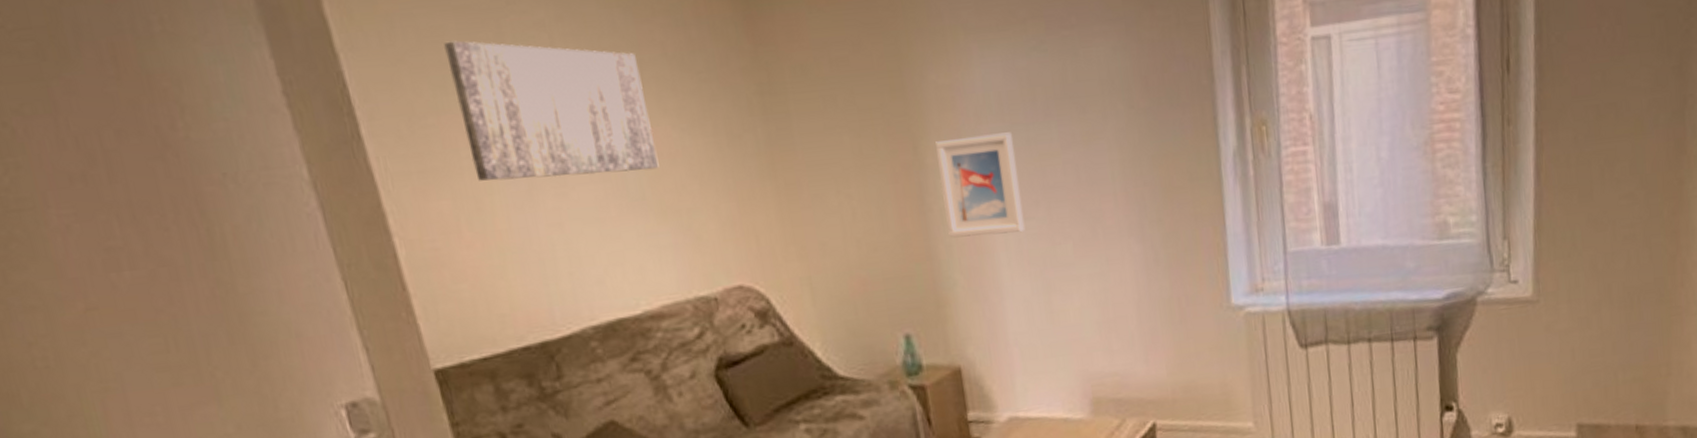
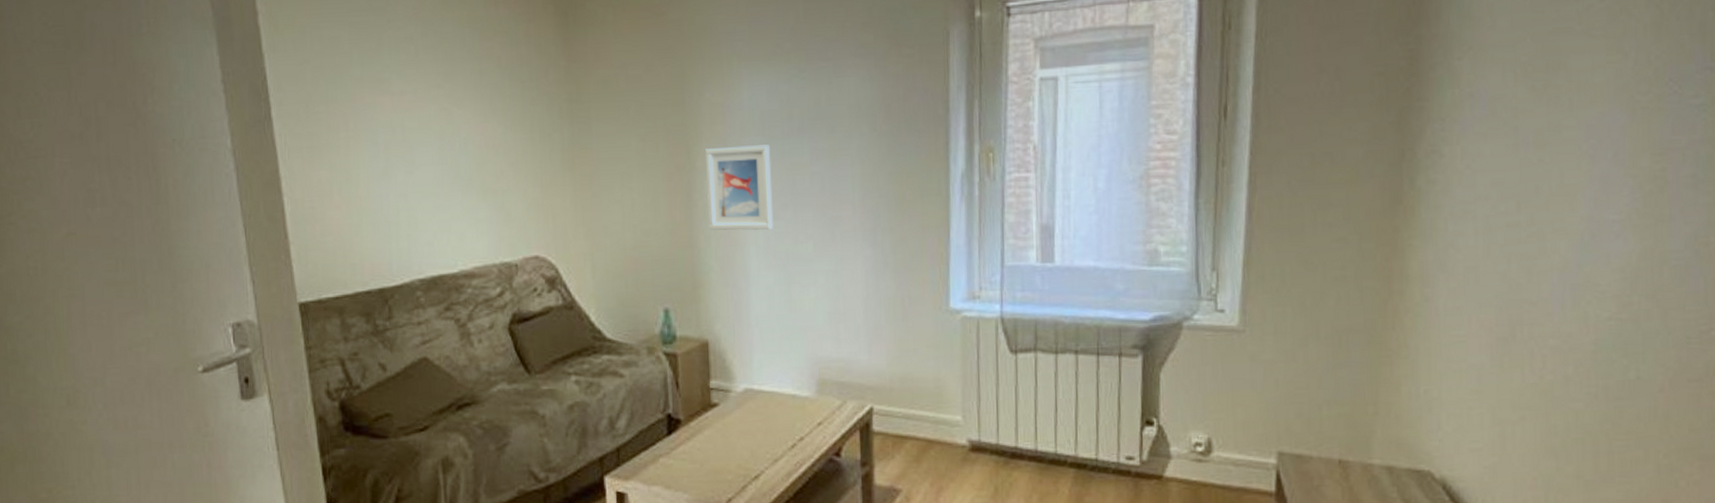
wall art: present [444,40,659,181] -> none [339,48,485,158]

